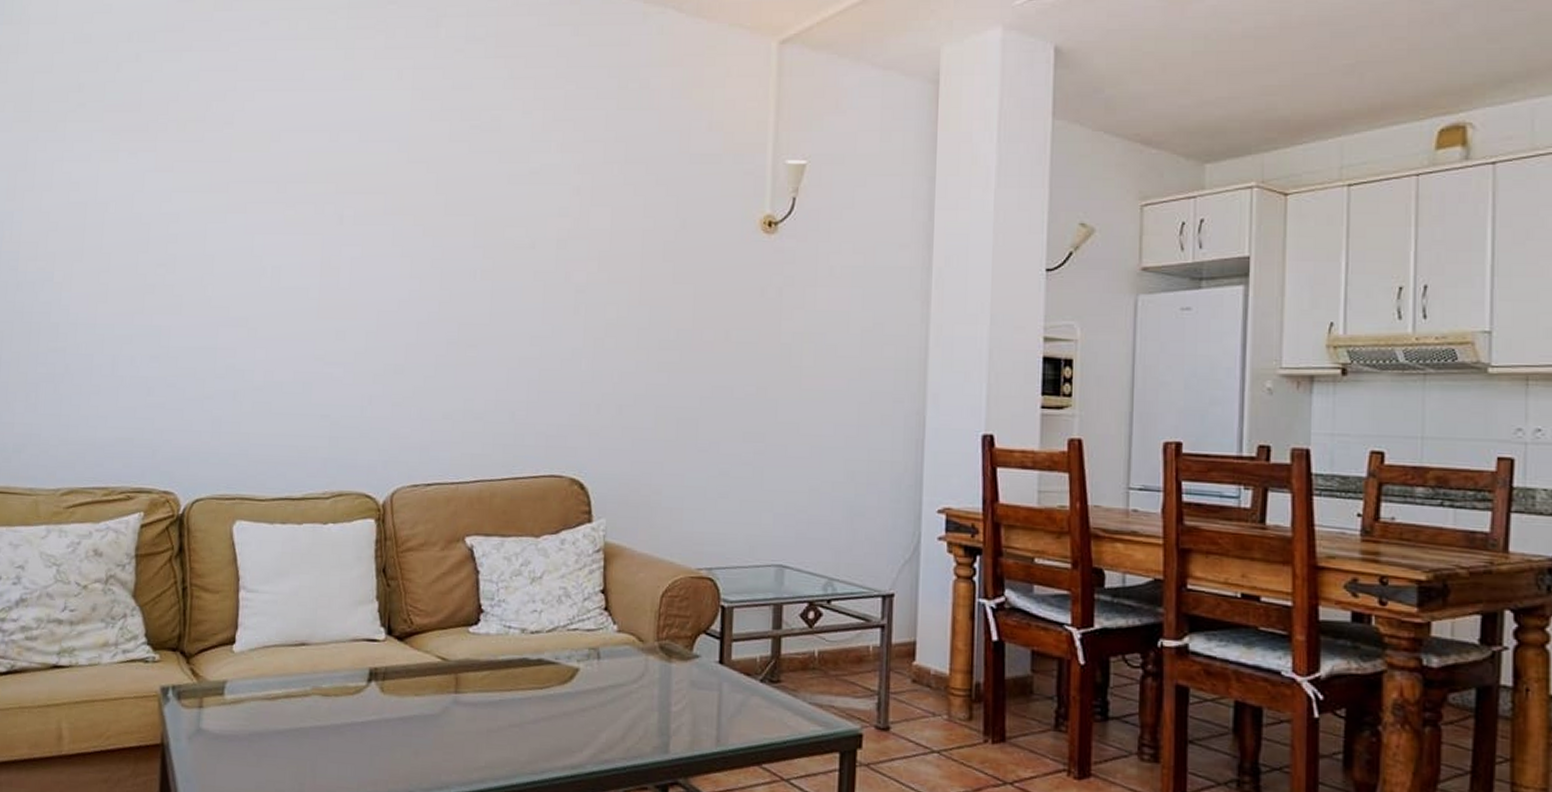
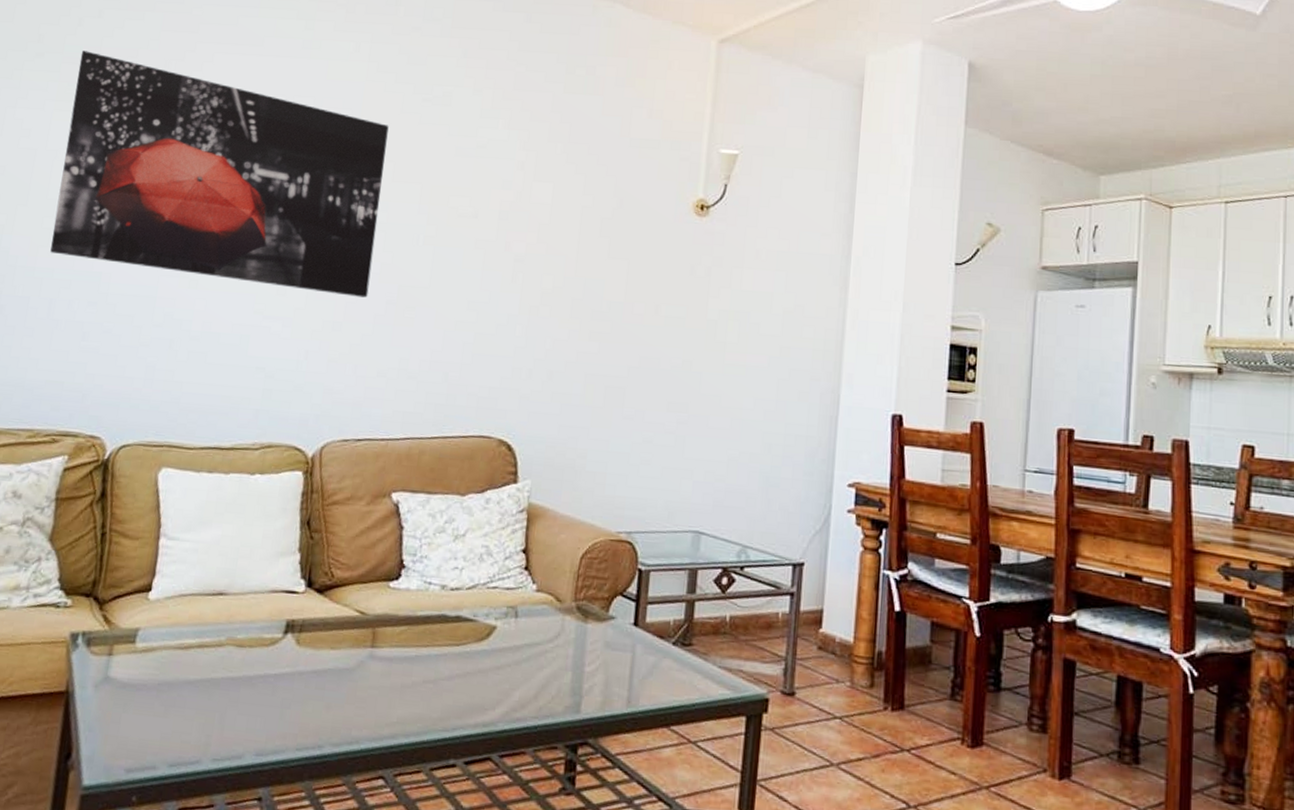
wall art: none [109,97,438,338] -> present [50,51,389,298]

